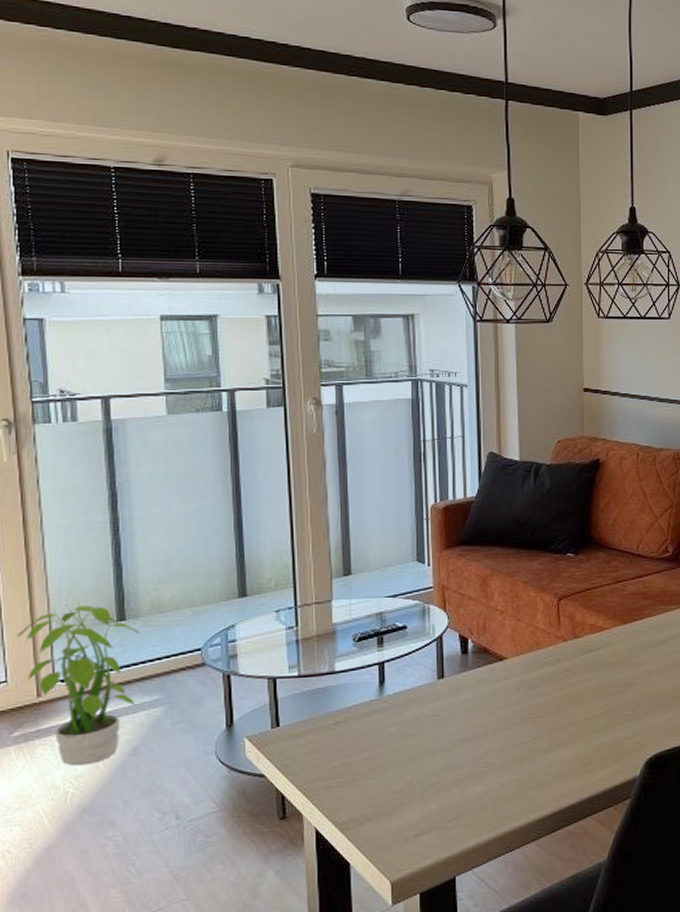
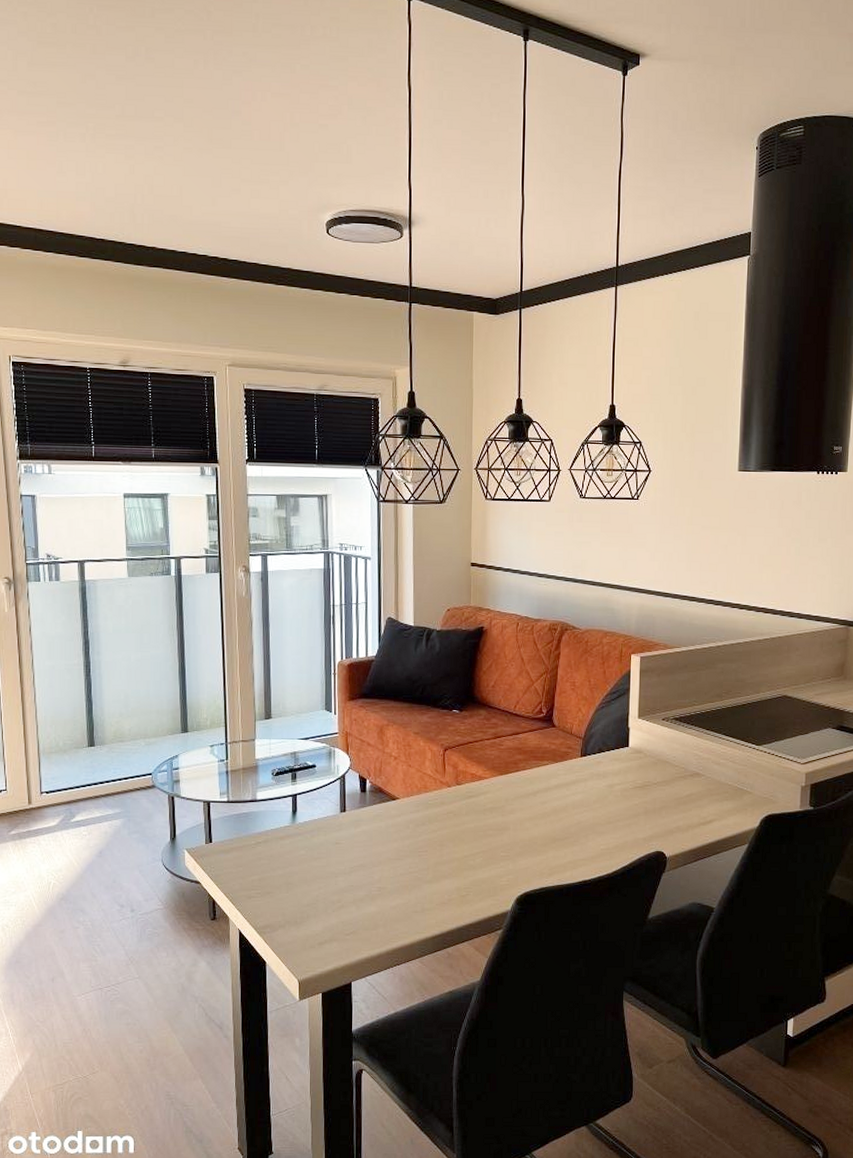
potted plant: present [15,599,140,766] -> none [13,727,106,862]

